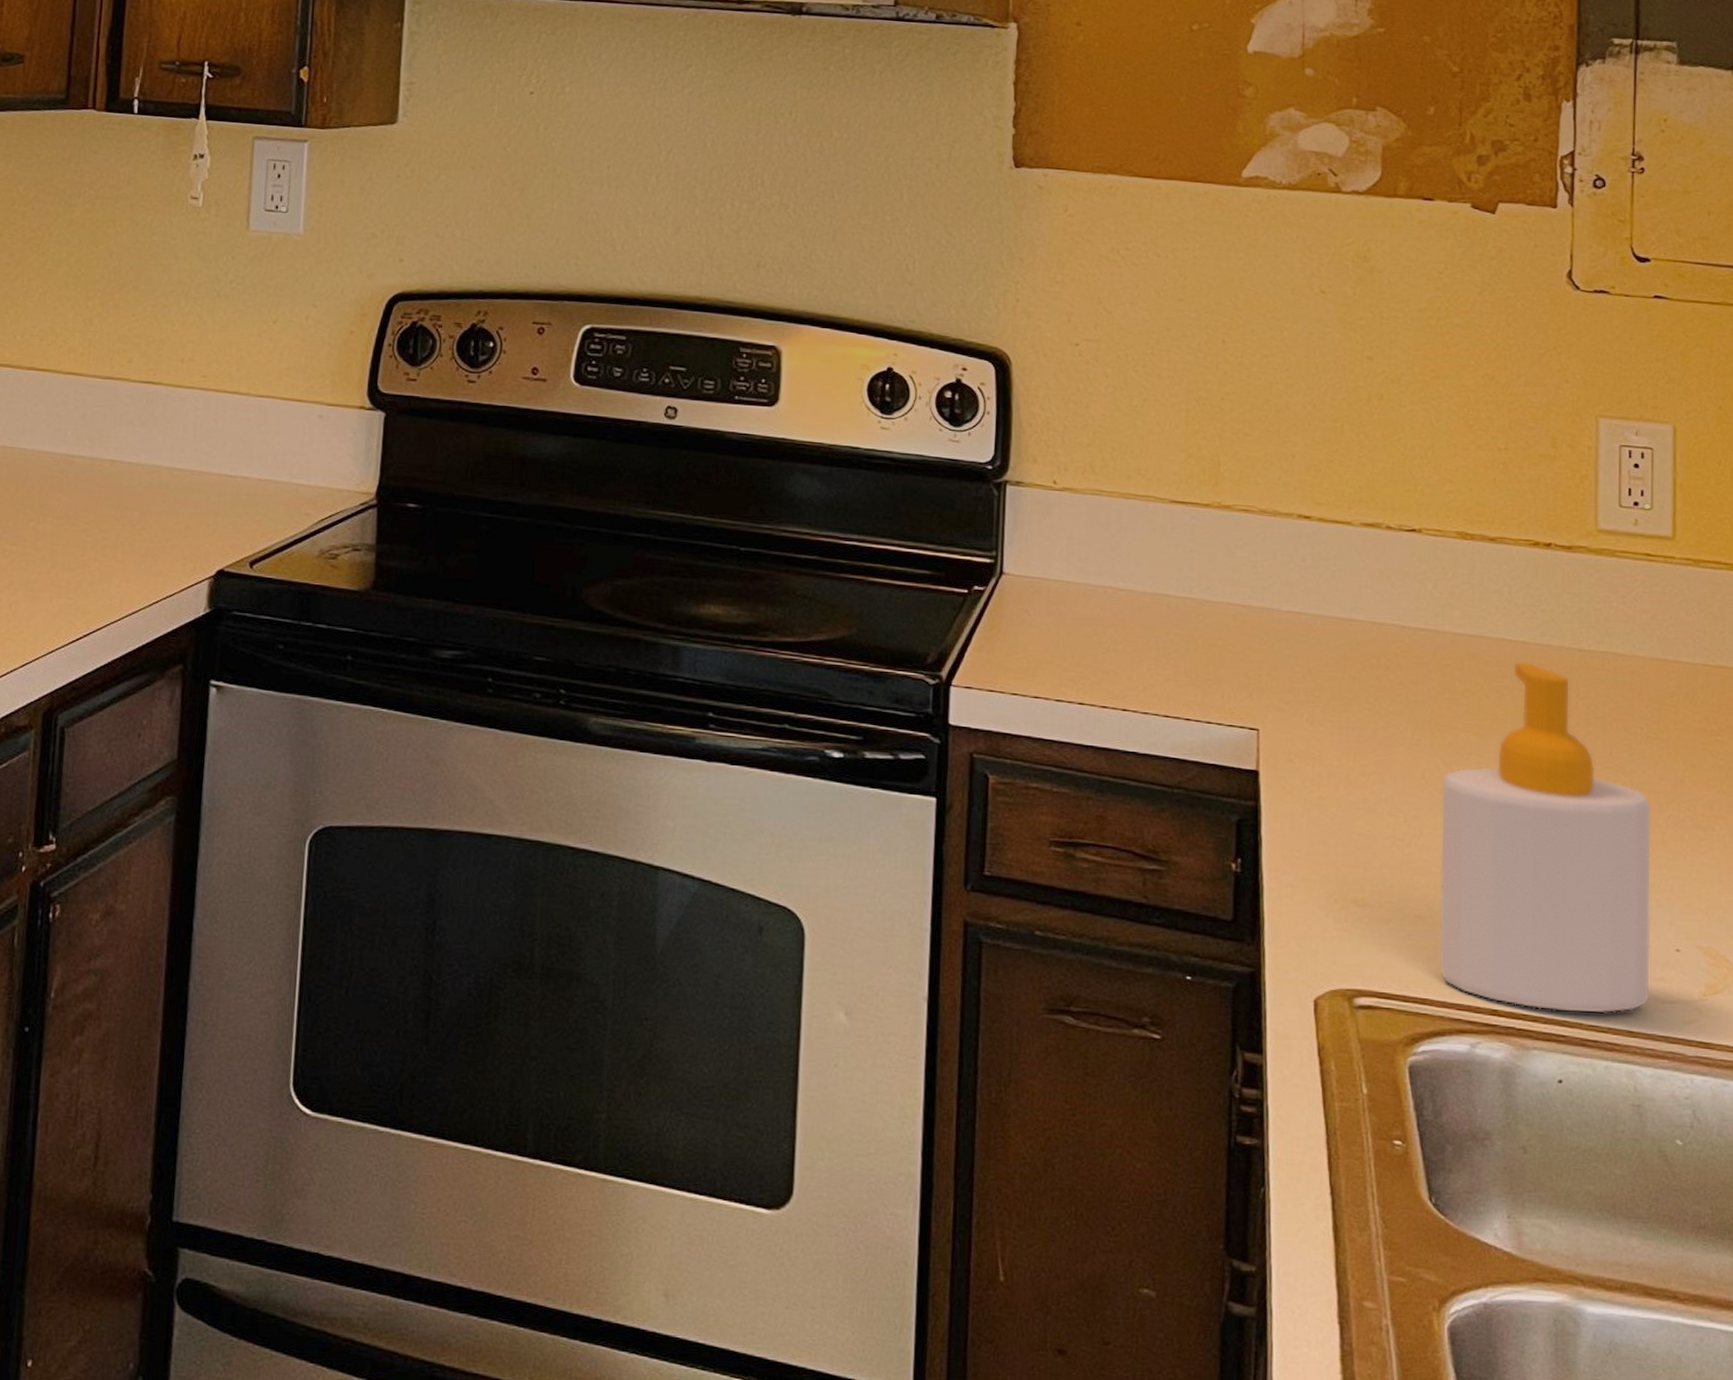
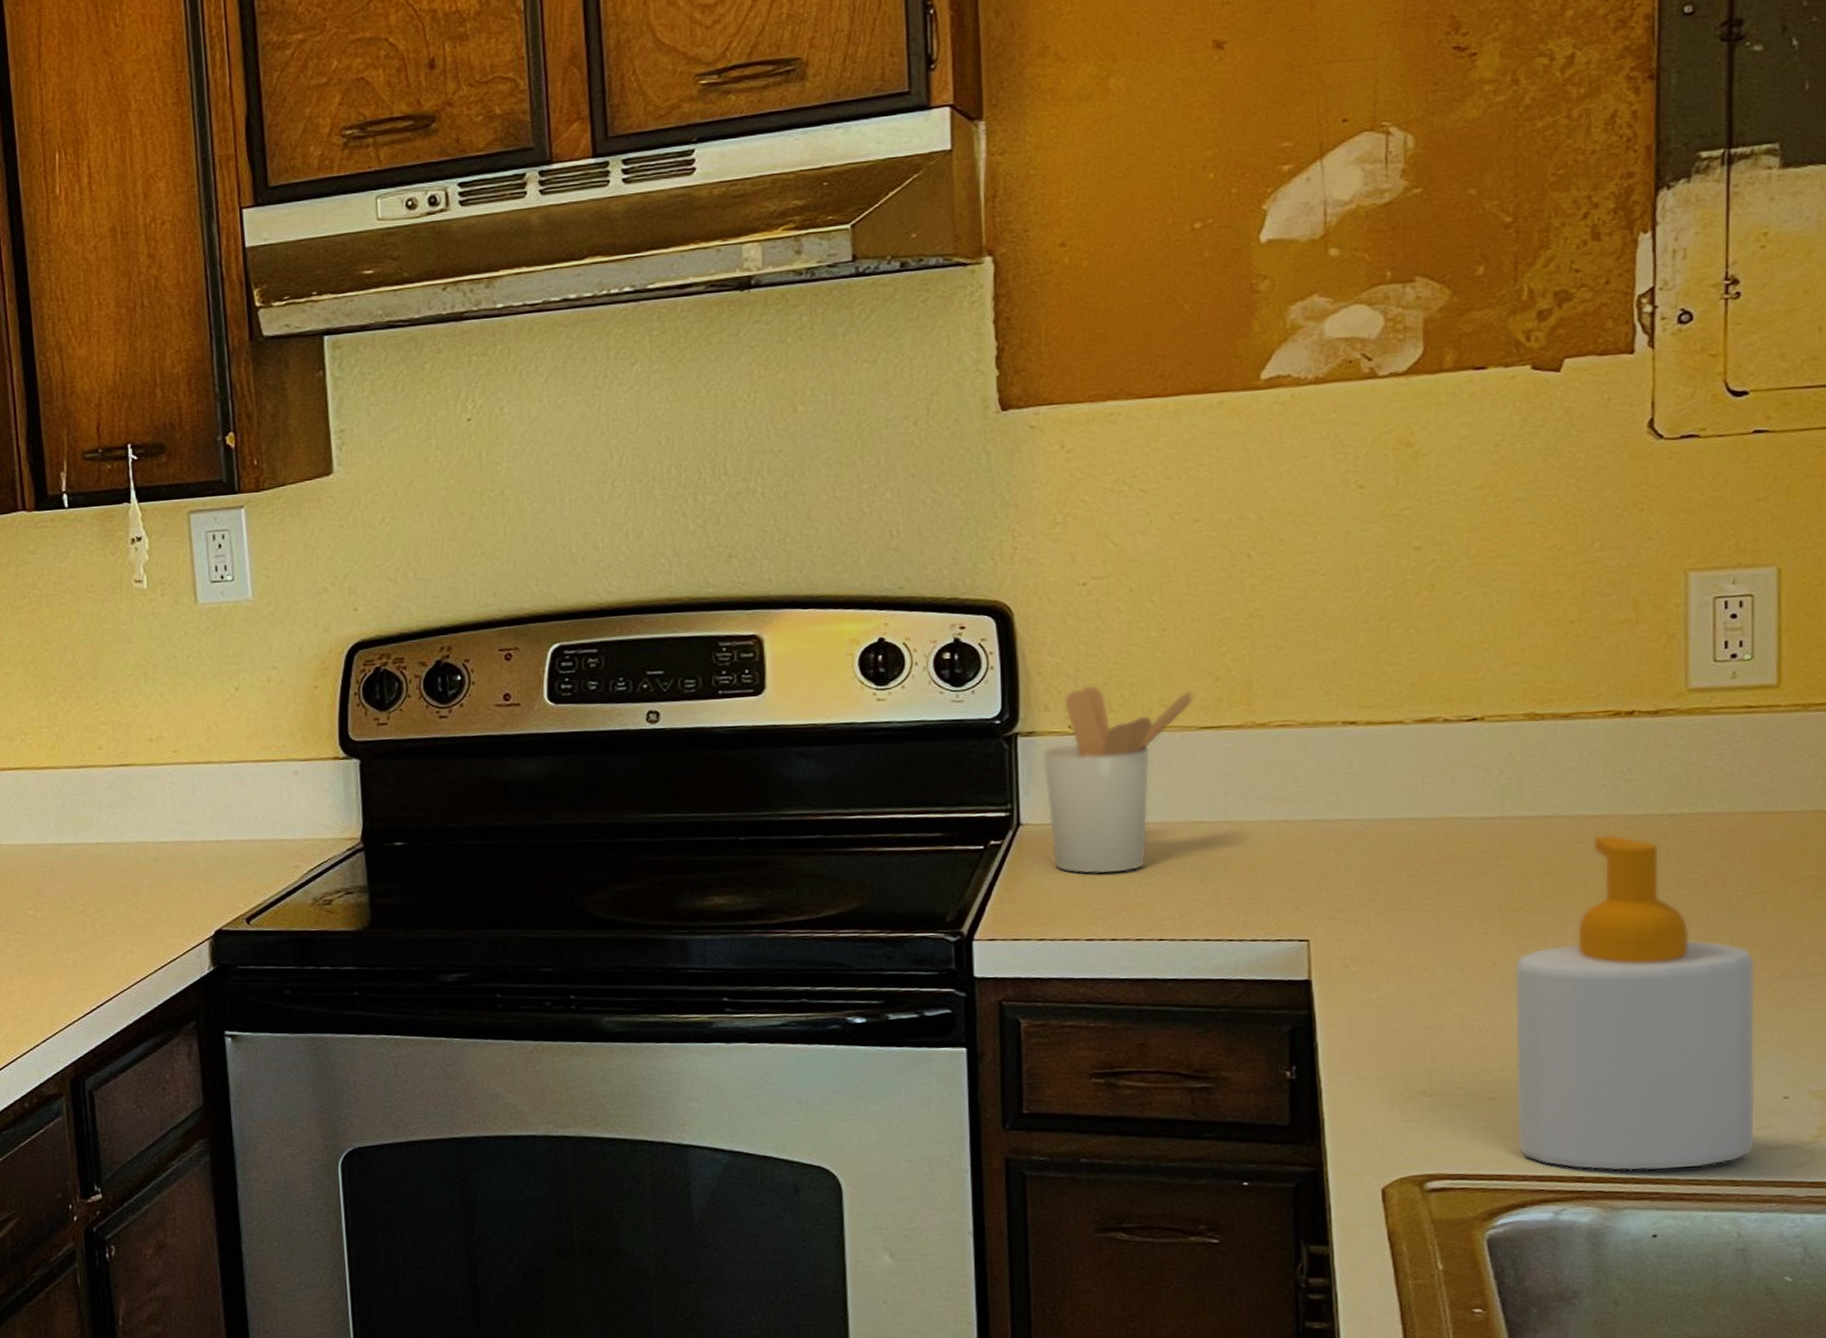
utensil holder: none [1027,443,1168,637] -> present [1042,684,1195,875]

